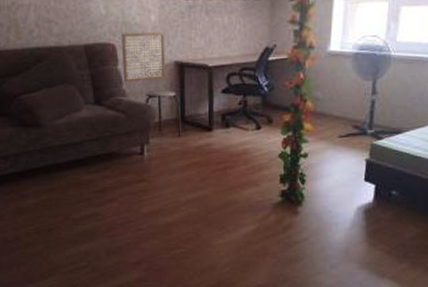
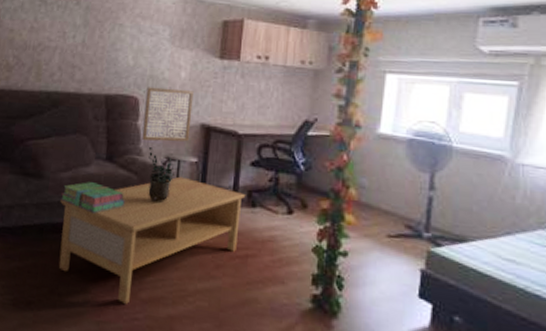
coffee table: none [60,110,220,219] -> present [58,176,246,304]
stack of books: none [60,125,117,151] -> present [61,182,125,213]
potted plant: none [130,88,158,134] -> present [148,147,175,203]

